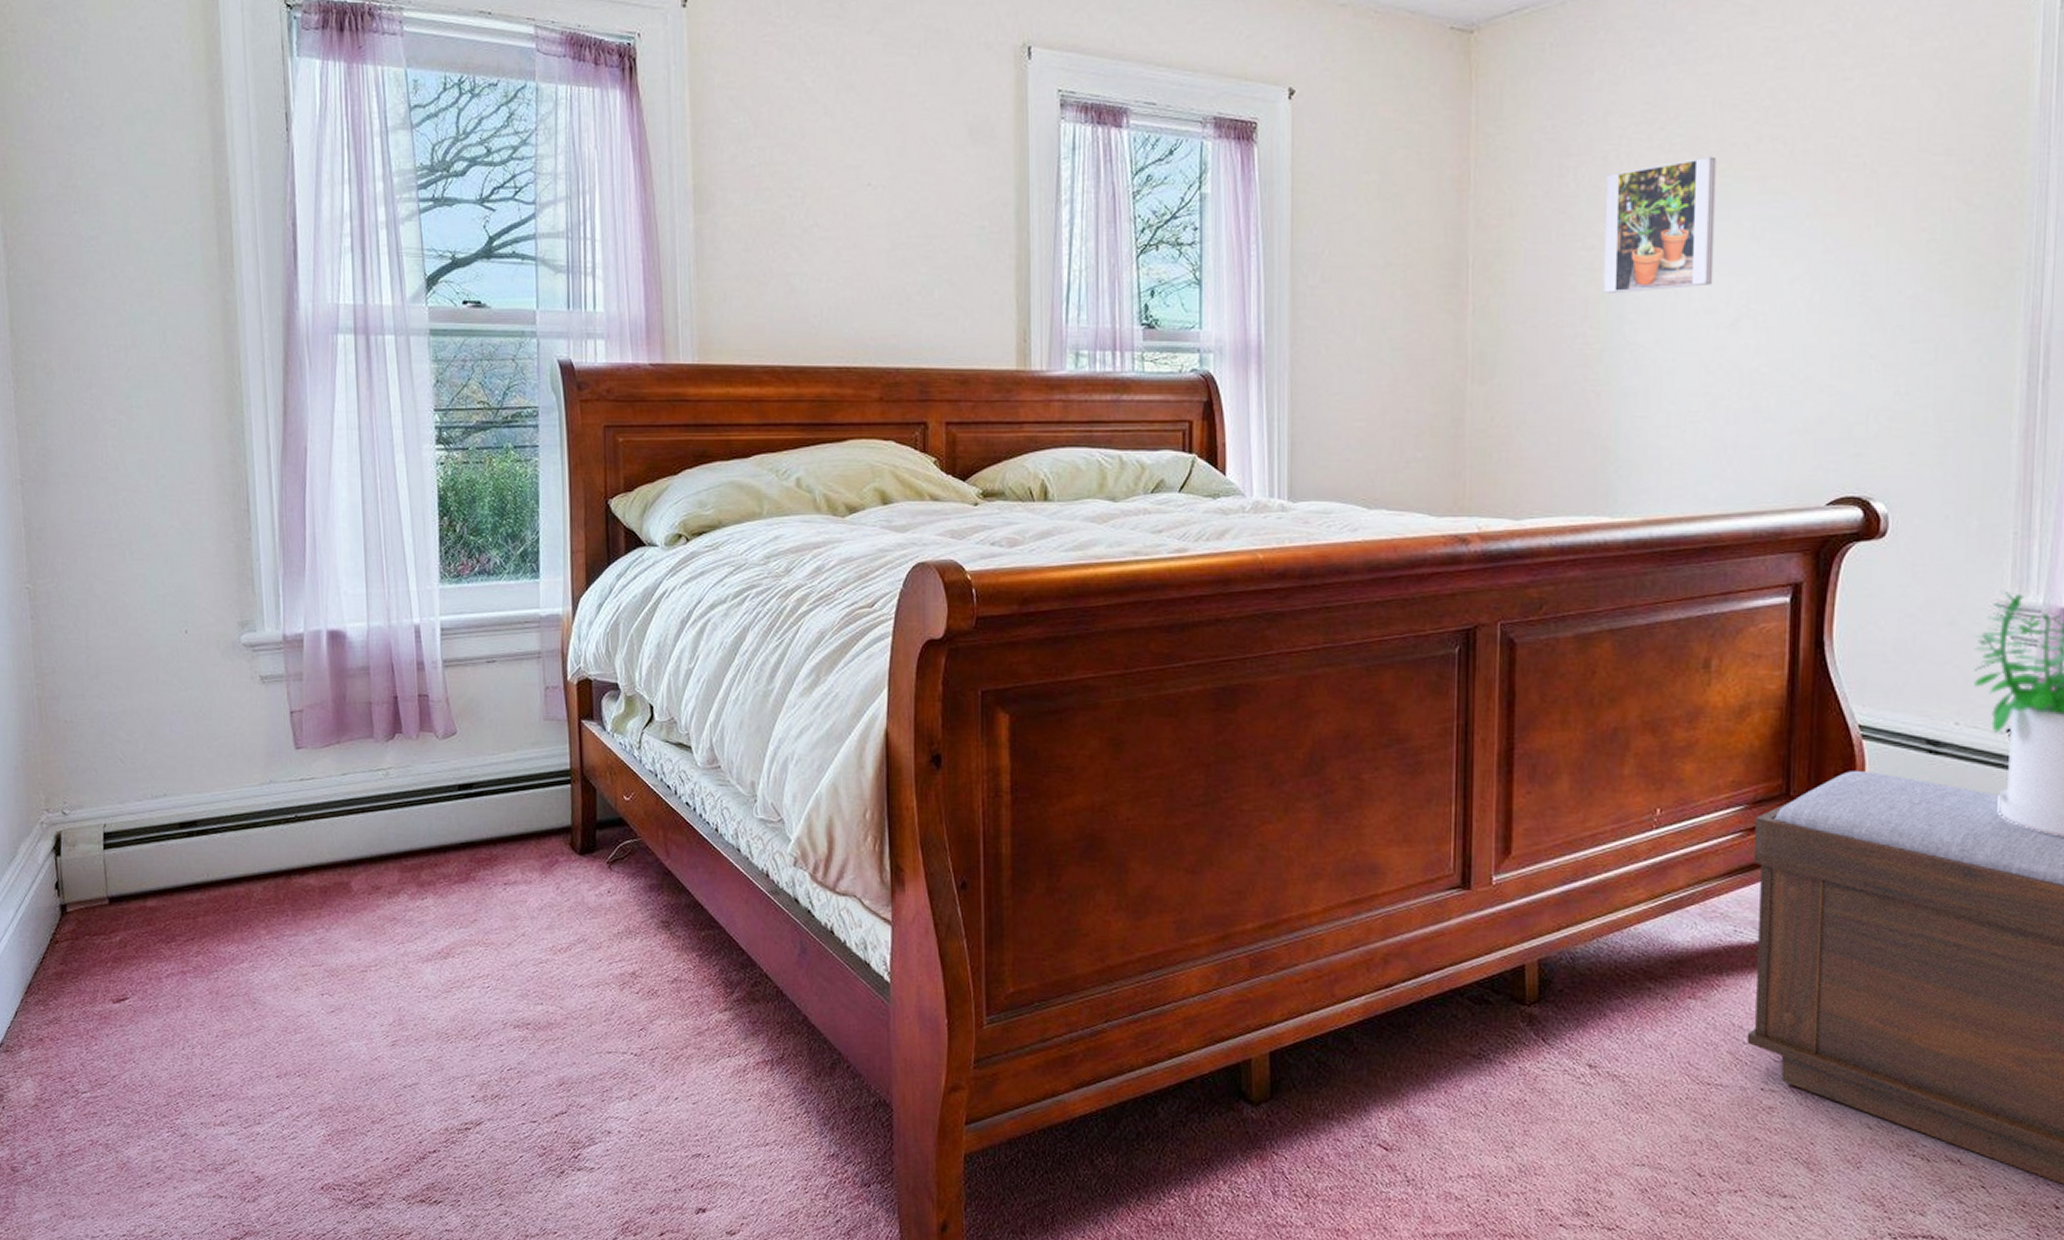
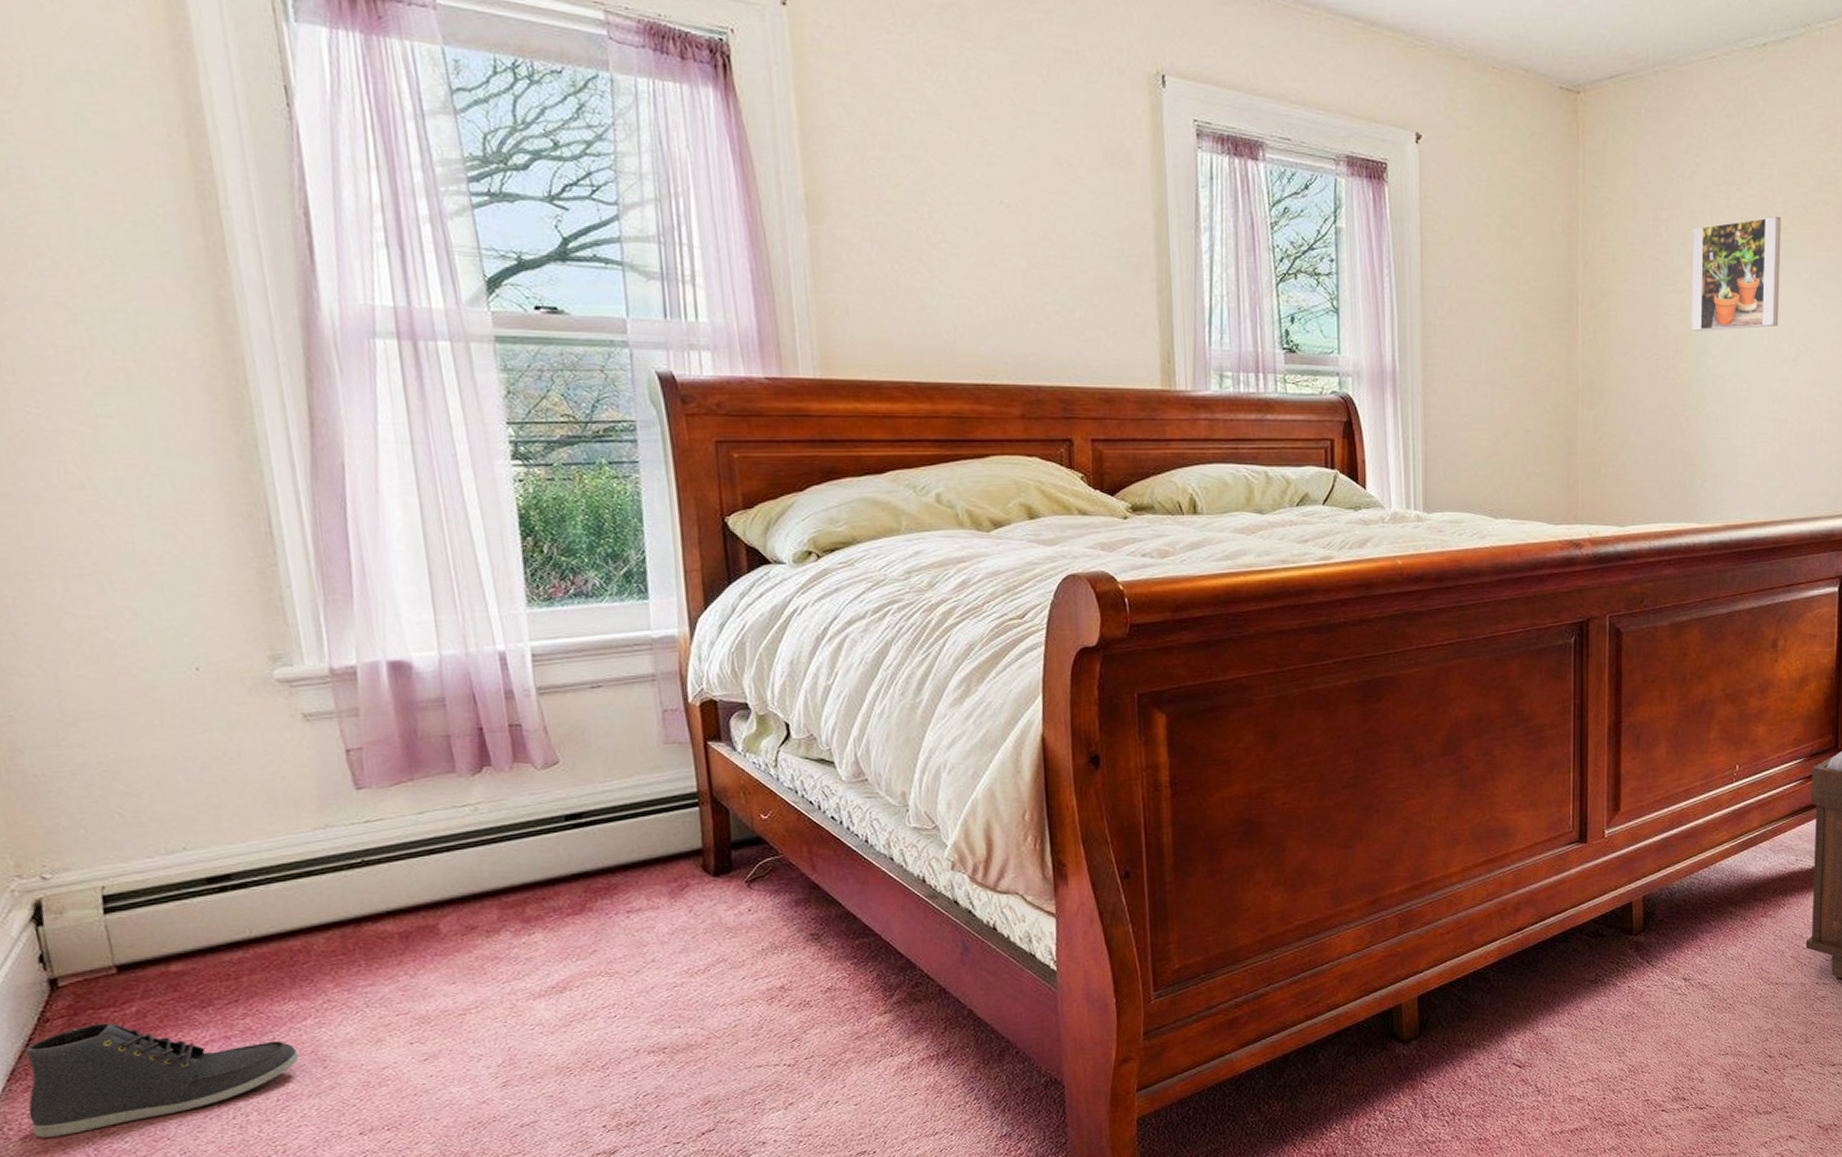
sneaker: none [37,948,236,1049] -> present [25,1023,299,1138]

